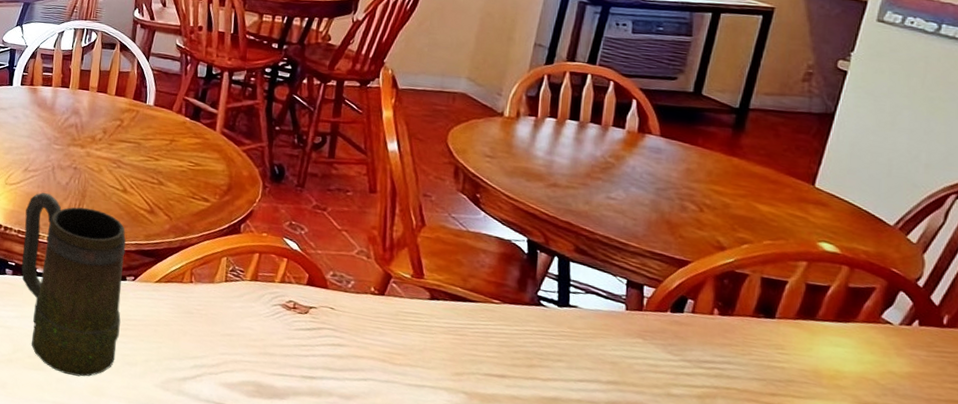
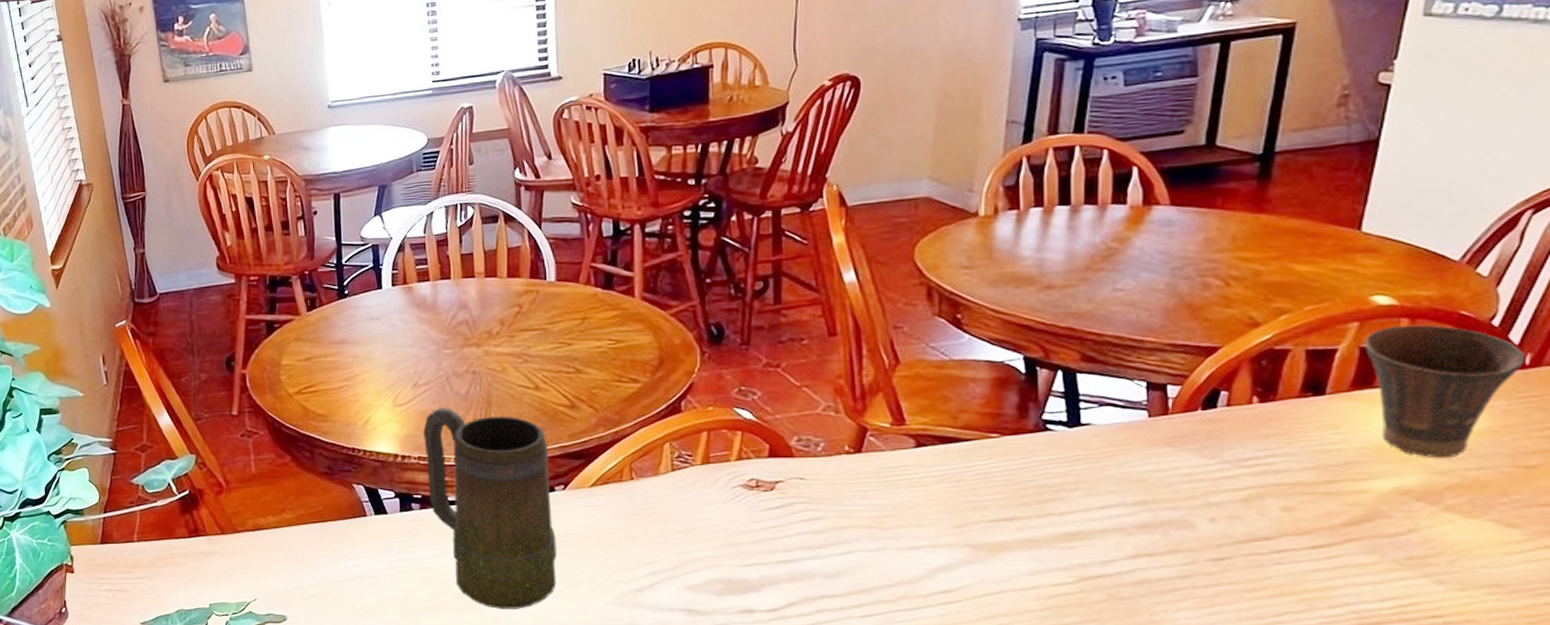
cup: none [810,270,944,393] -> present [1365,324,1526,459]

